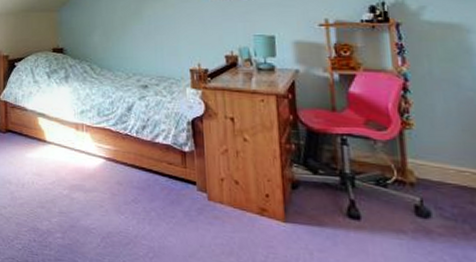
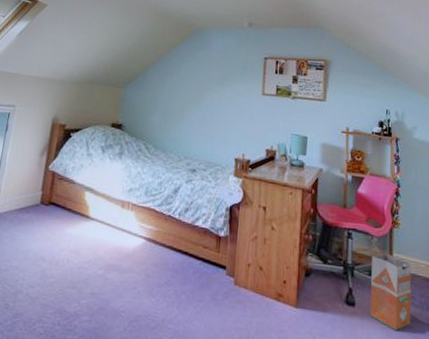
waste bin: none [377,158,442,247] -> present [369,252,412,331]

